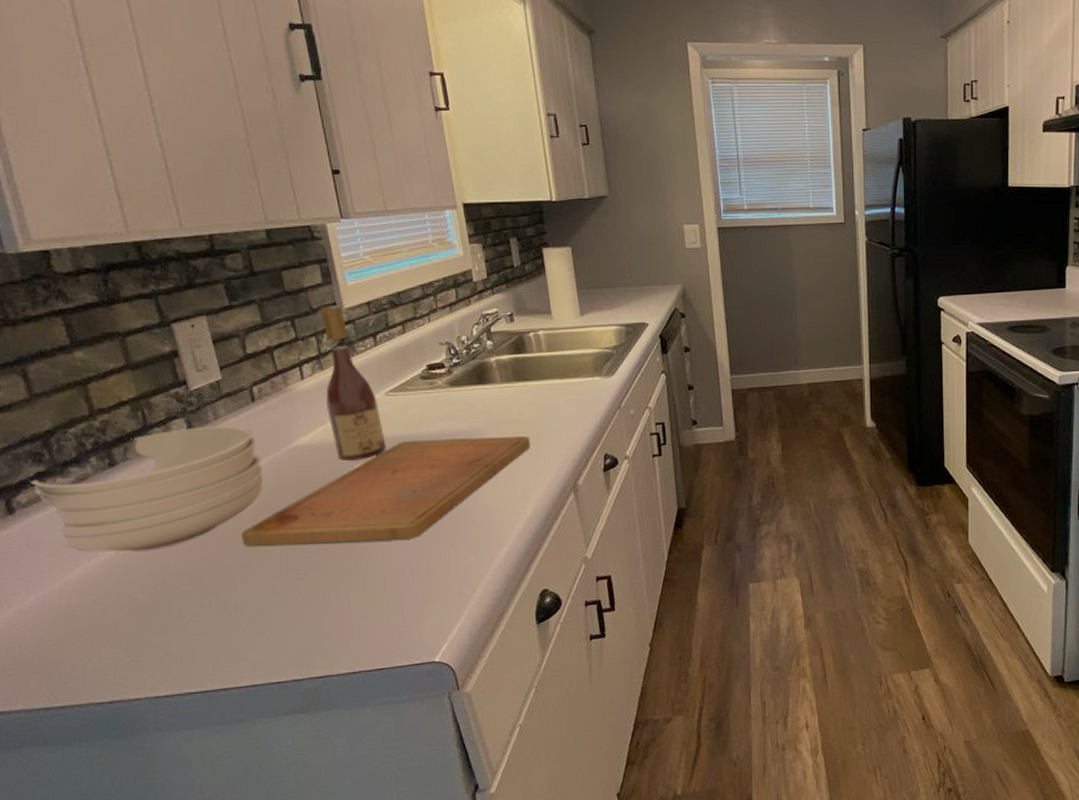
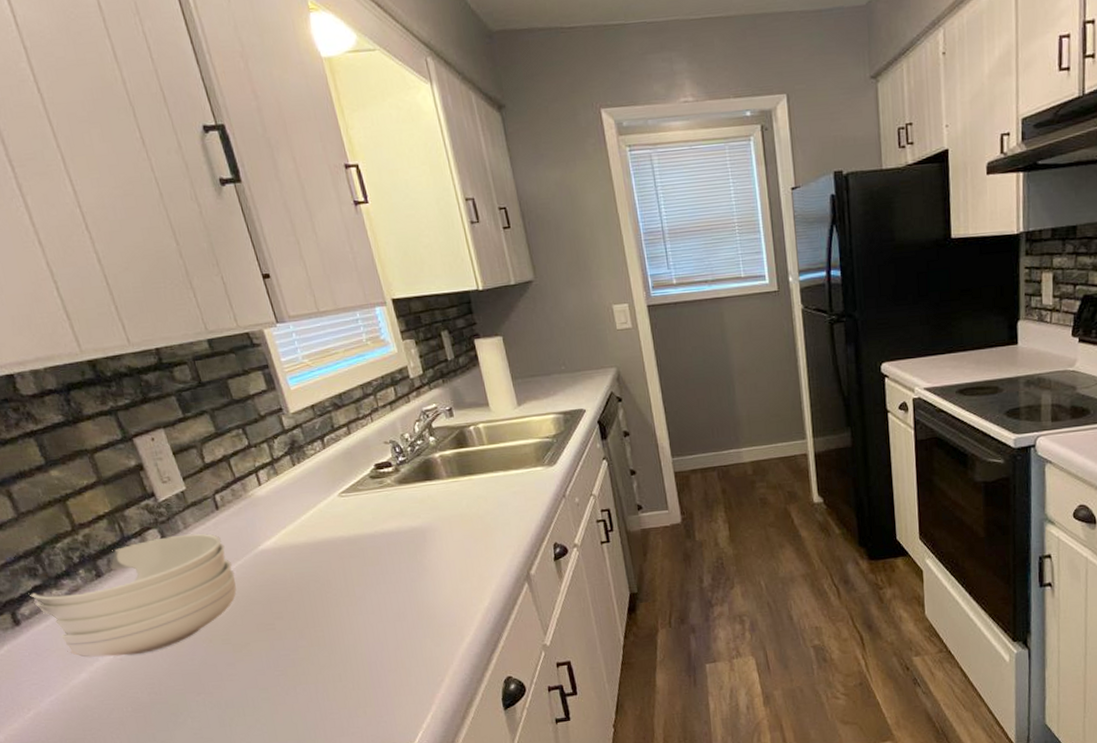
cutting board: present [241,435,531,546] -> none [222,529,482,646]
wine bottle: present [320,306,386,462] -> none [268,411,346,563]

